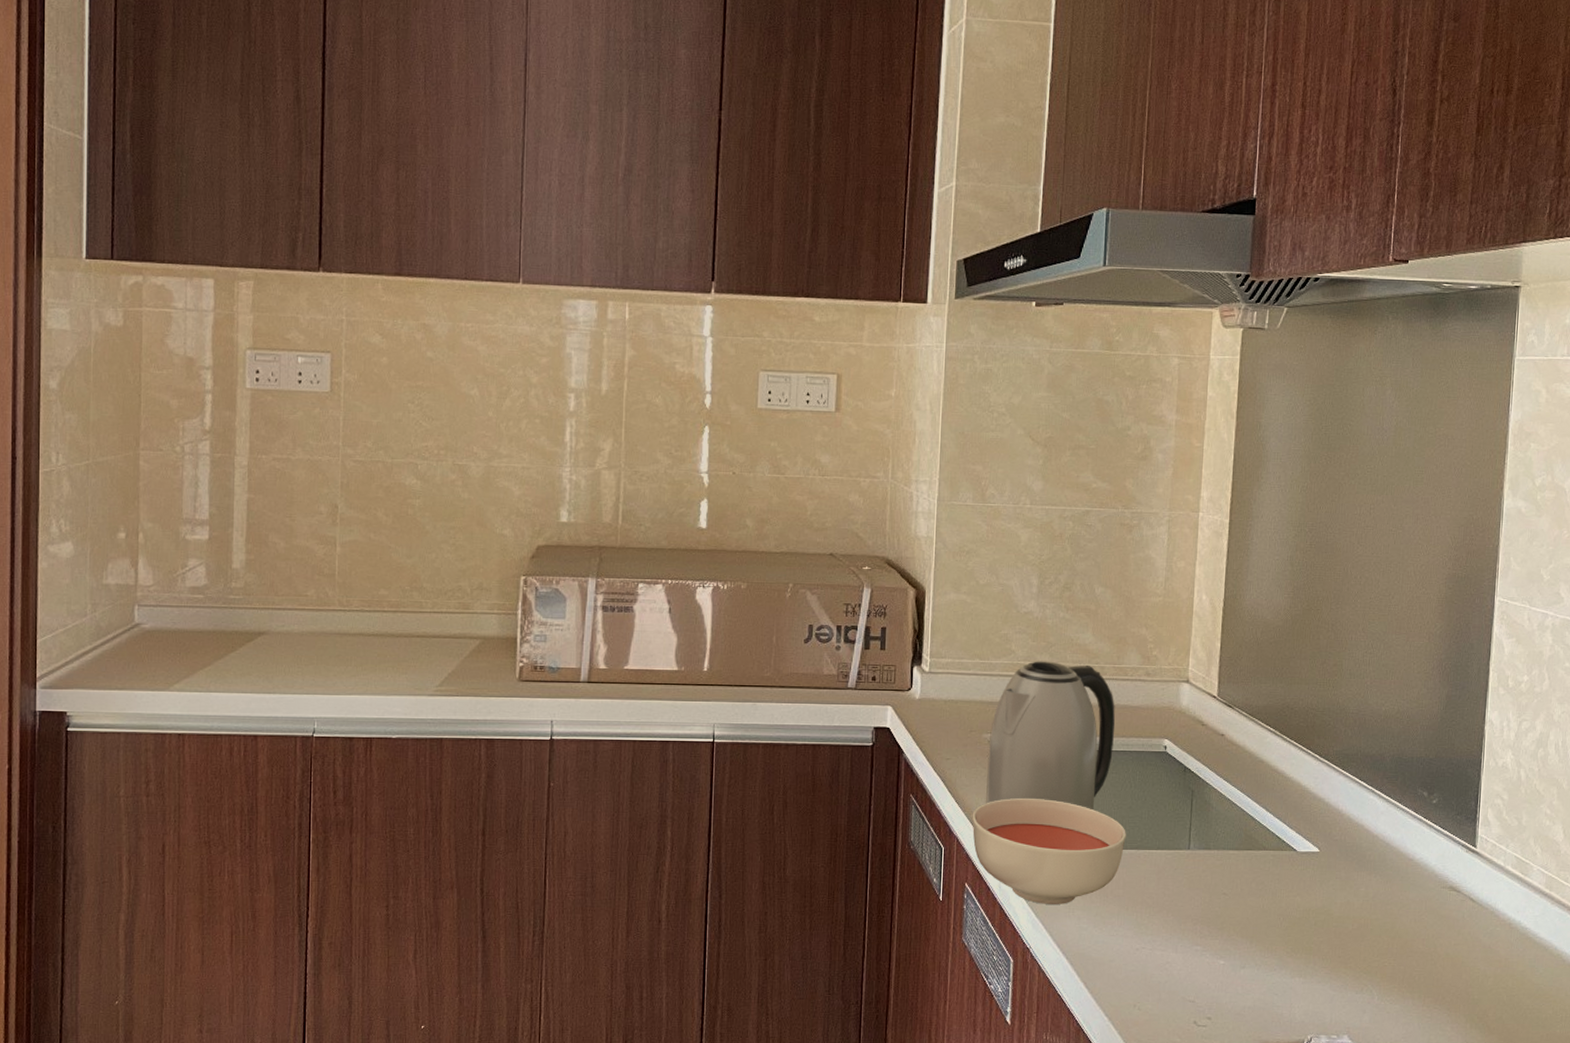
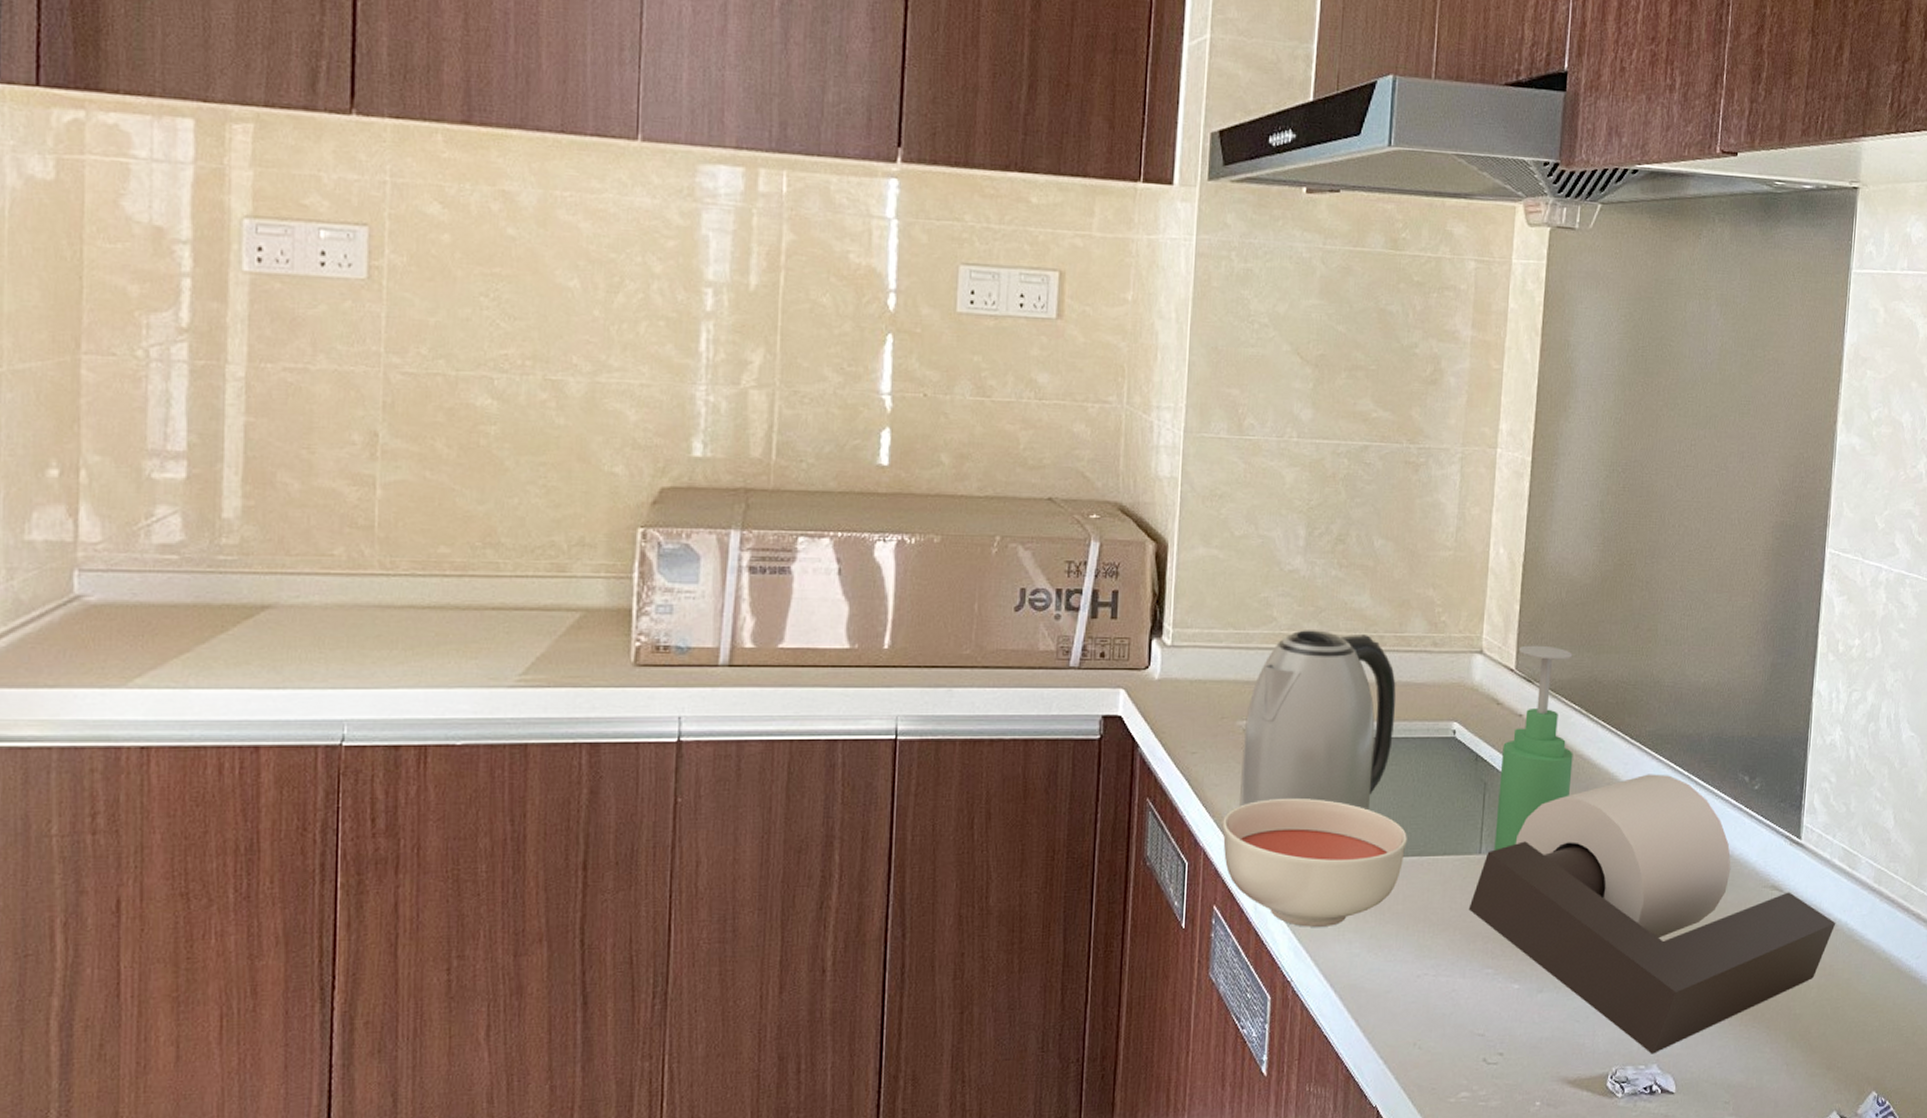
paper towel holder: none [1179,787,1510,1026] -> present [1468,774,1836,1054]
soap dispenser: none [1201,676,1269,847] -> present [1494,645,1573,851]

